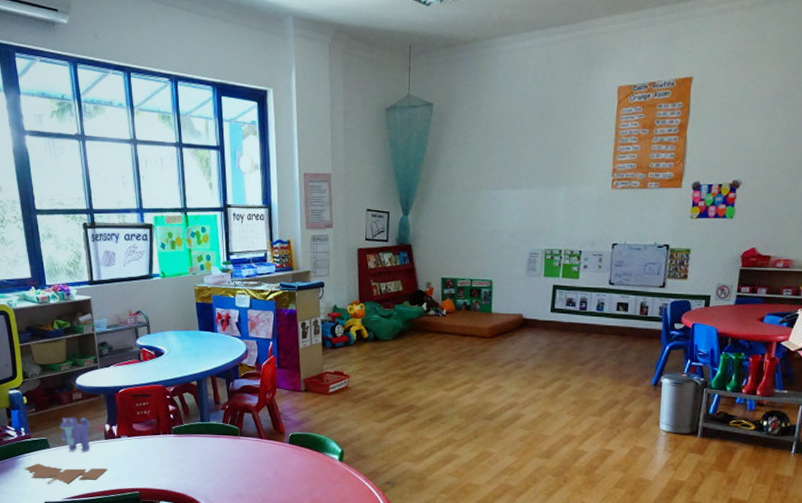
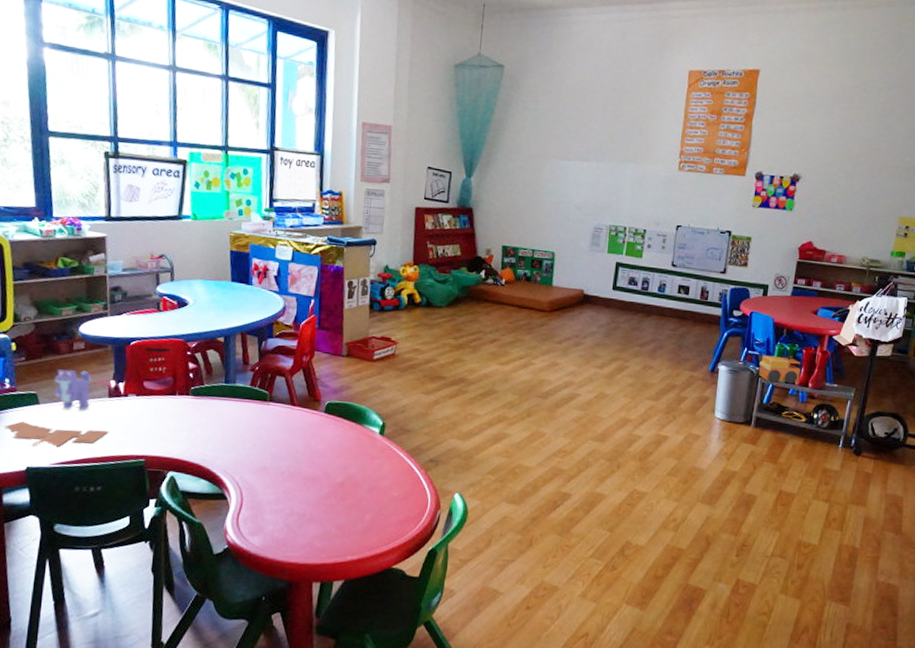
basket: present [29,337,67,365] -> none [25,277,72,308]
toy truck: none [703,365,748,393] -> present [758,355,801,384]

